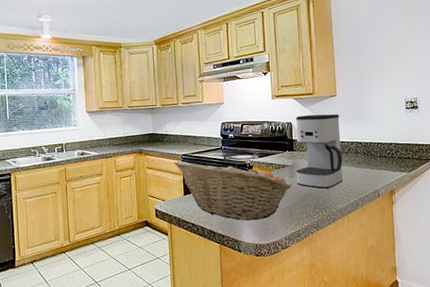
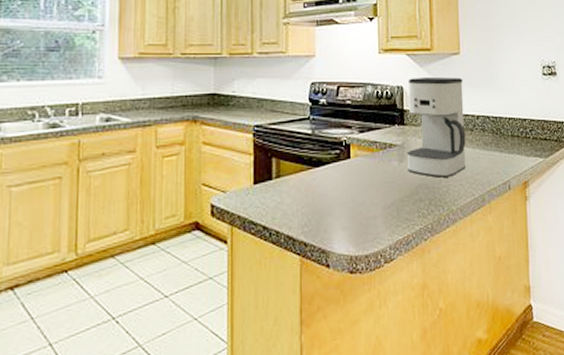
fruit basket: present [174,160,292,221] -> none [243,133,401,222]

